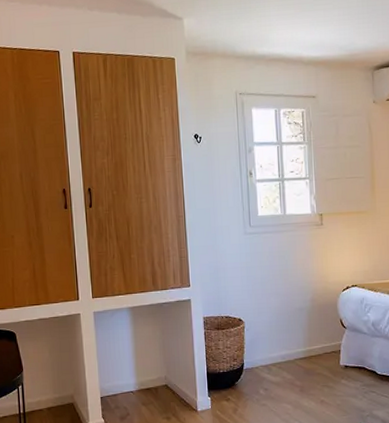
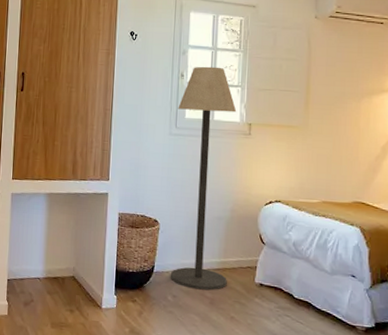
floor lamp: none [250,161,314,380] -> present [170,66,237,291]

